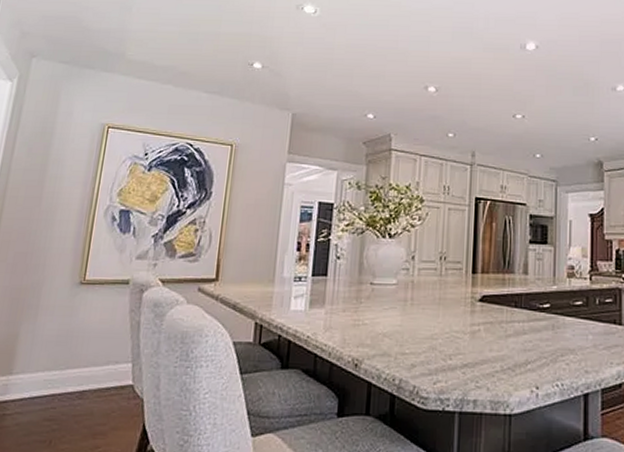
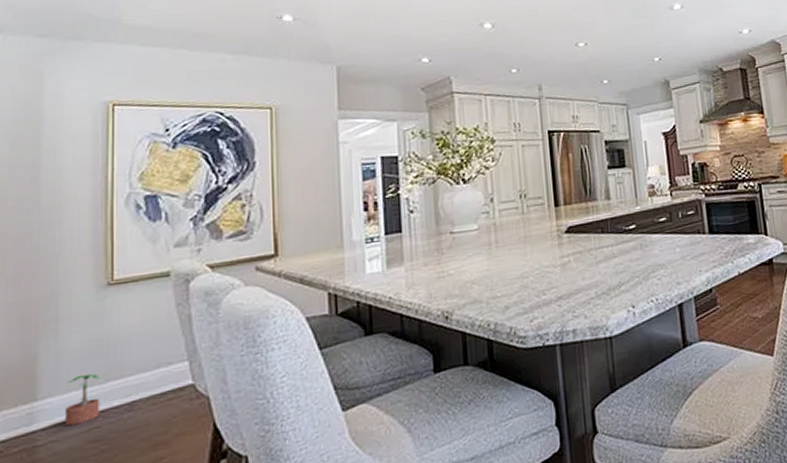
potted plant: none [30,360,62,402] -> present [66,374,100,427]

